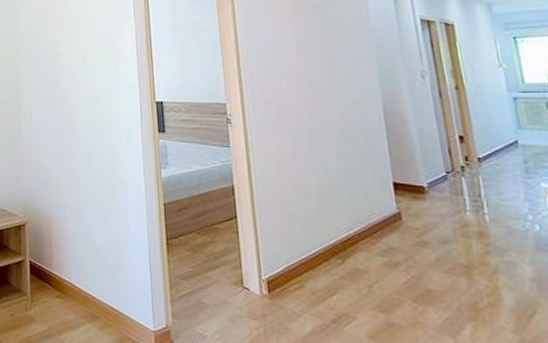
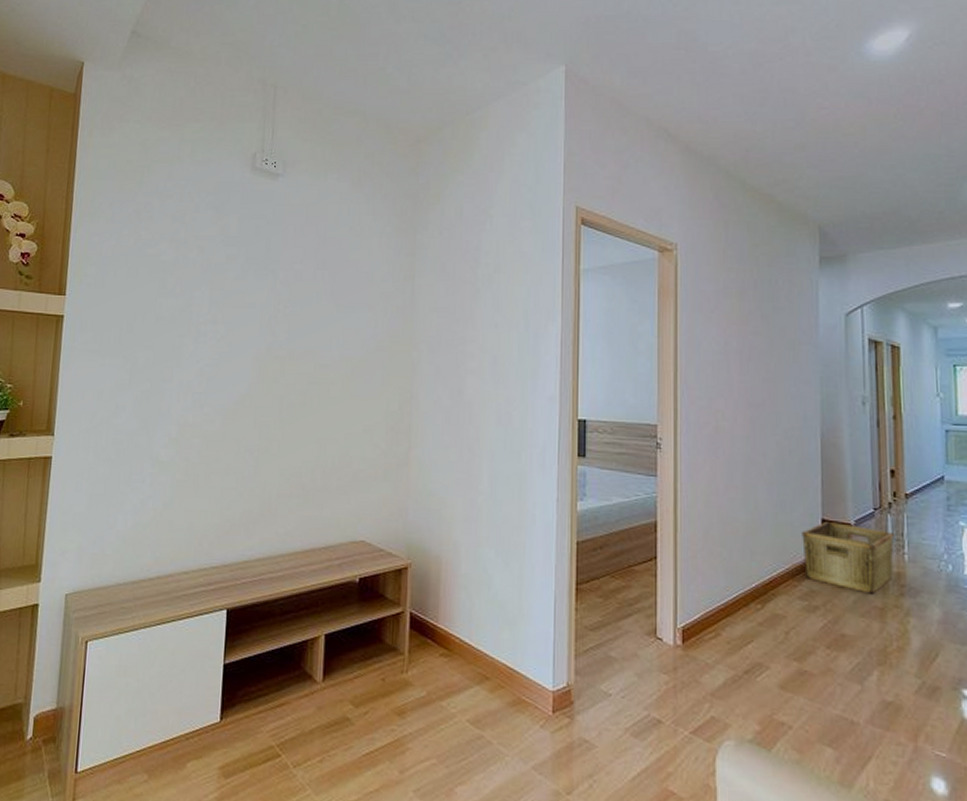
hamper: none [374,185,475,252] -> present [802,522,895,594]

